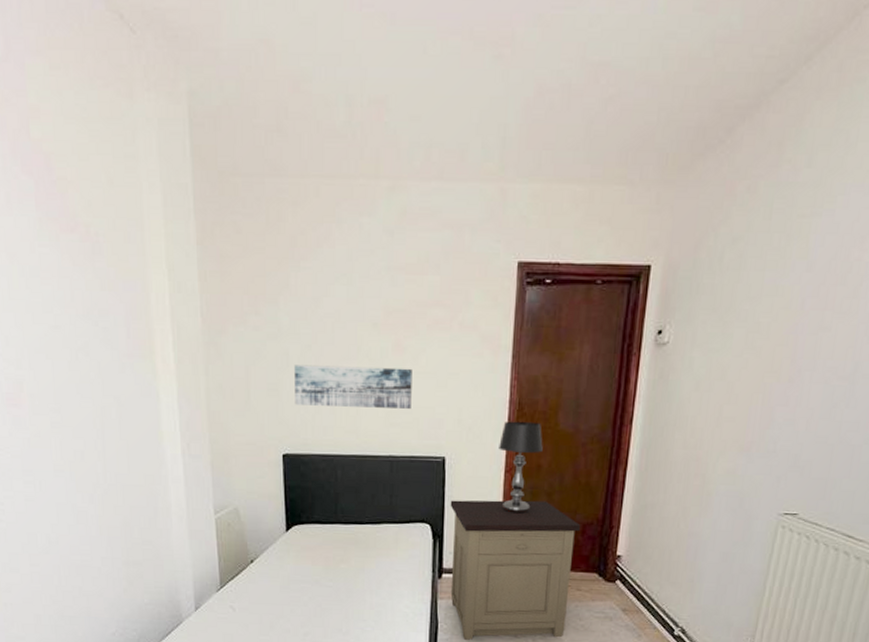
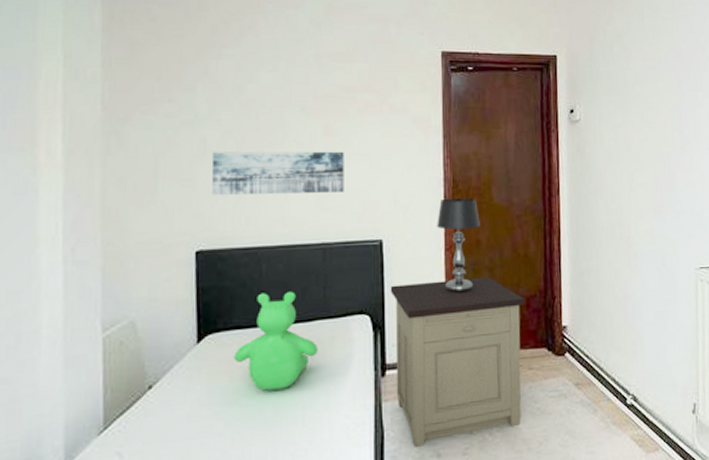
teddy bear: none [315,495,384,577] -> present [234,291,318,391]

